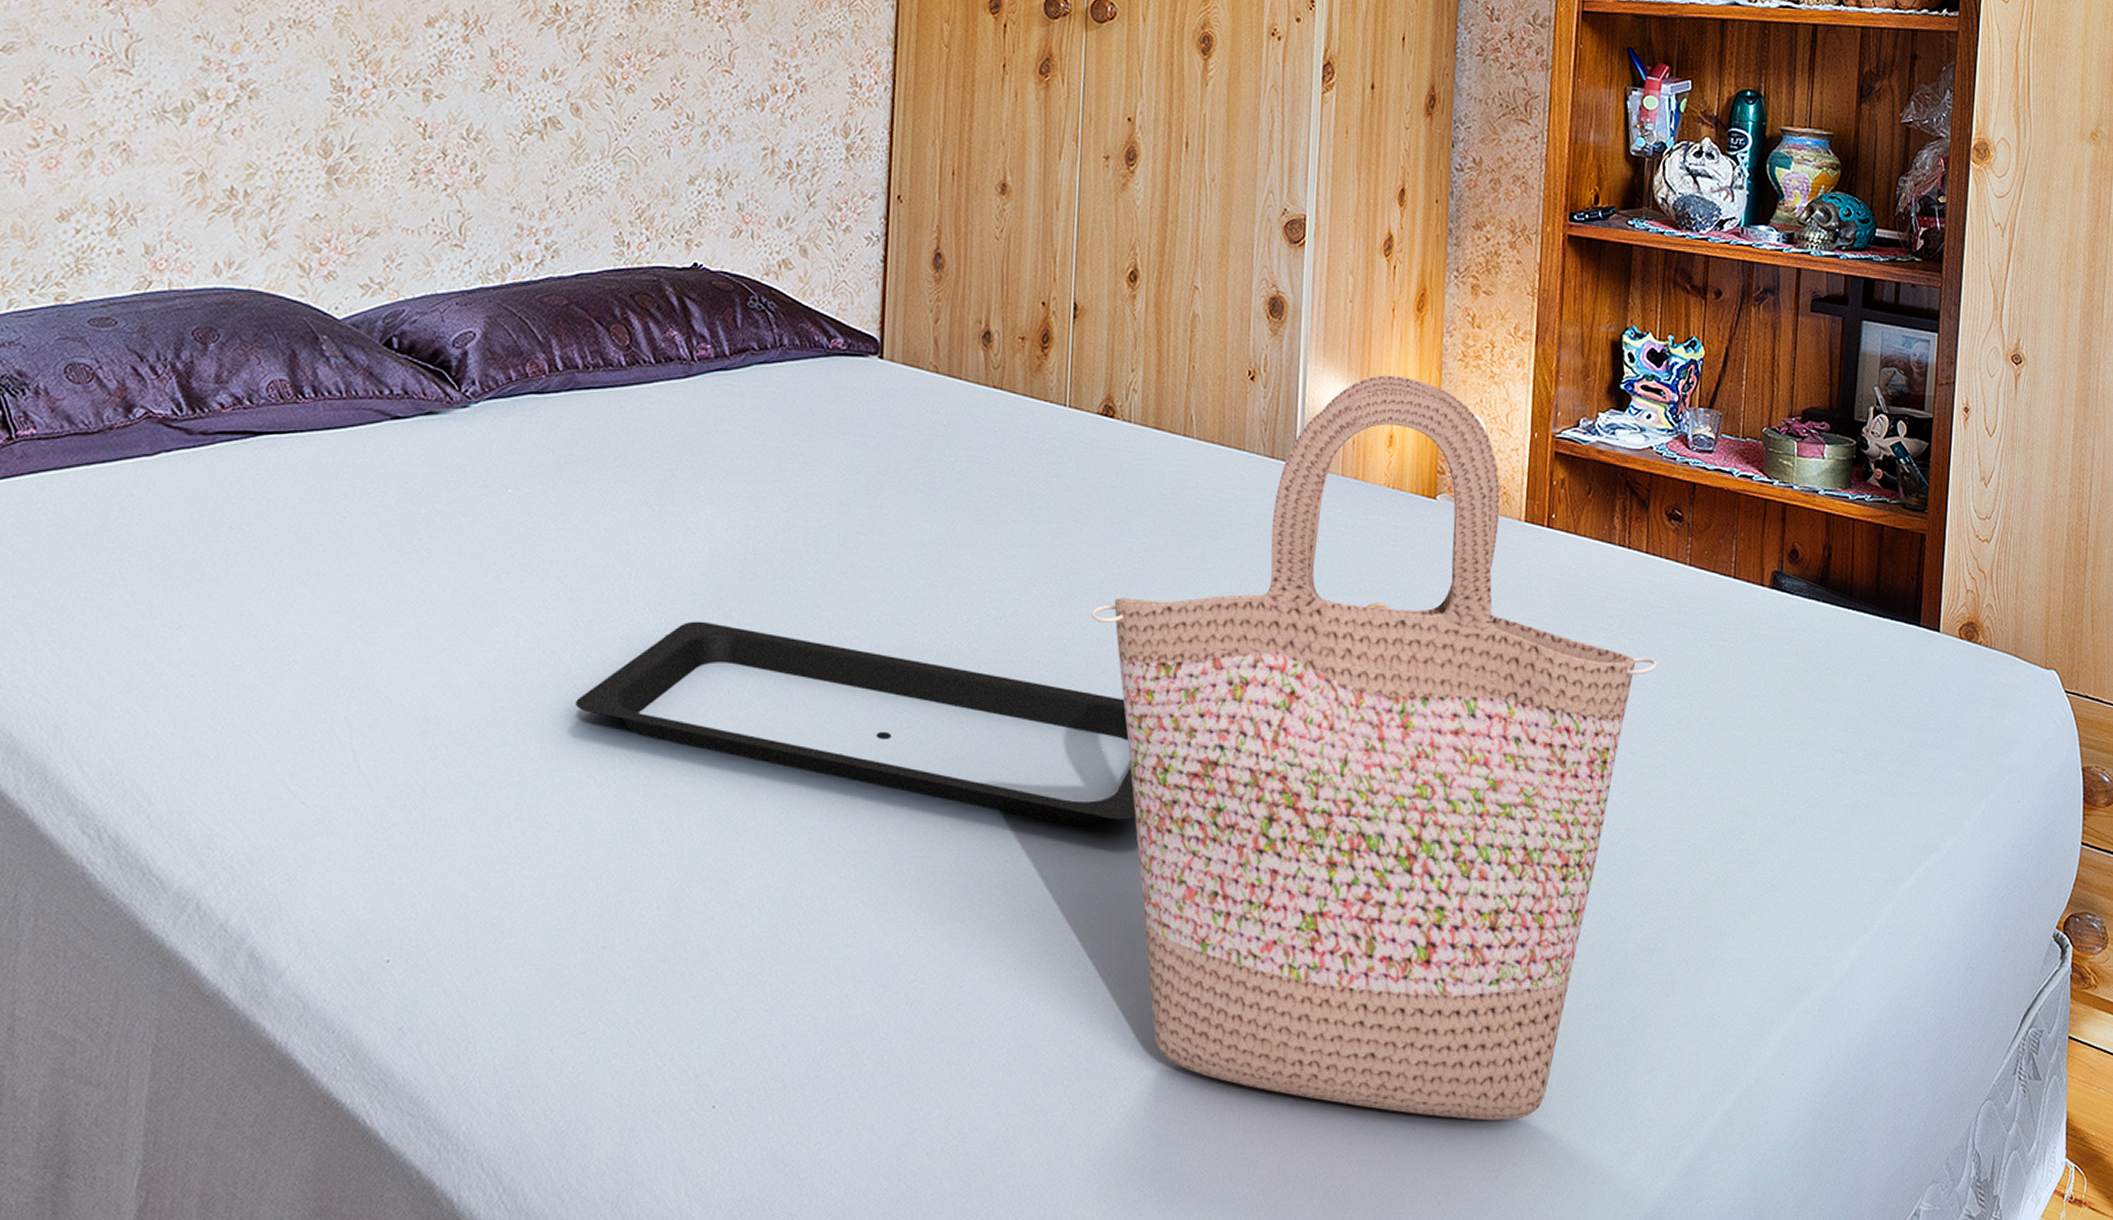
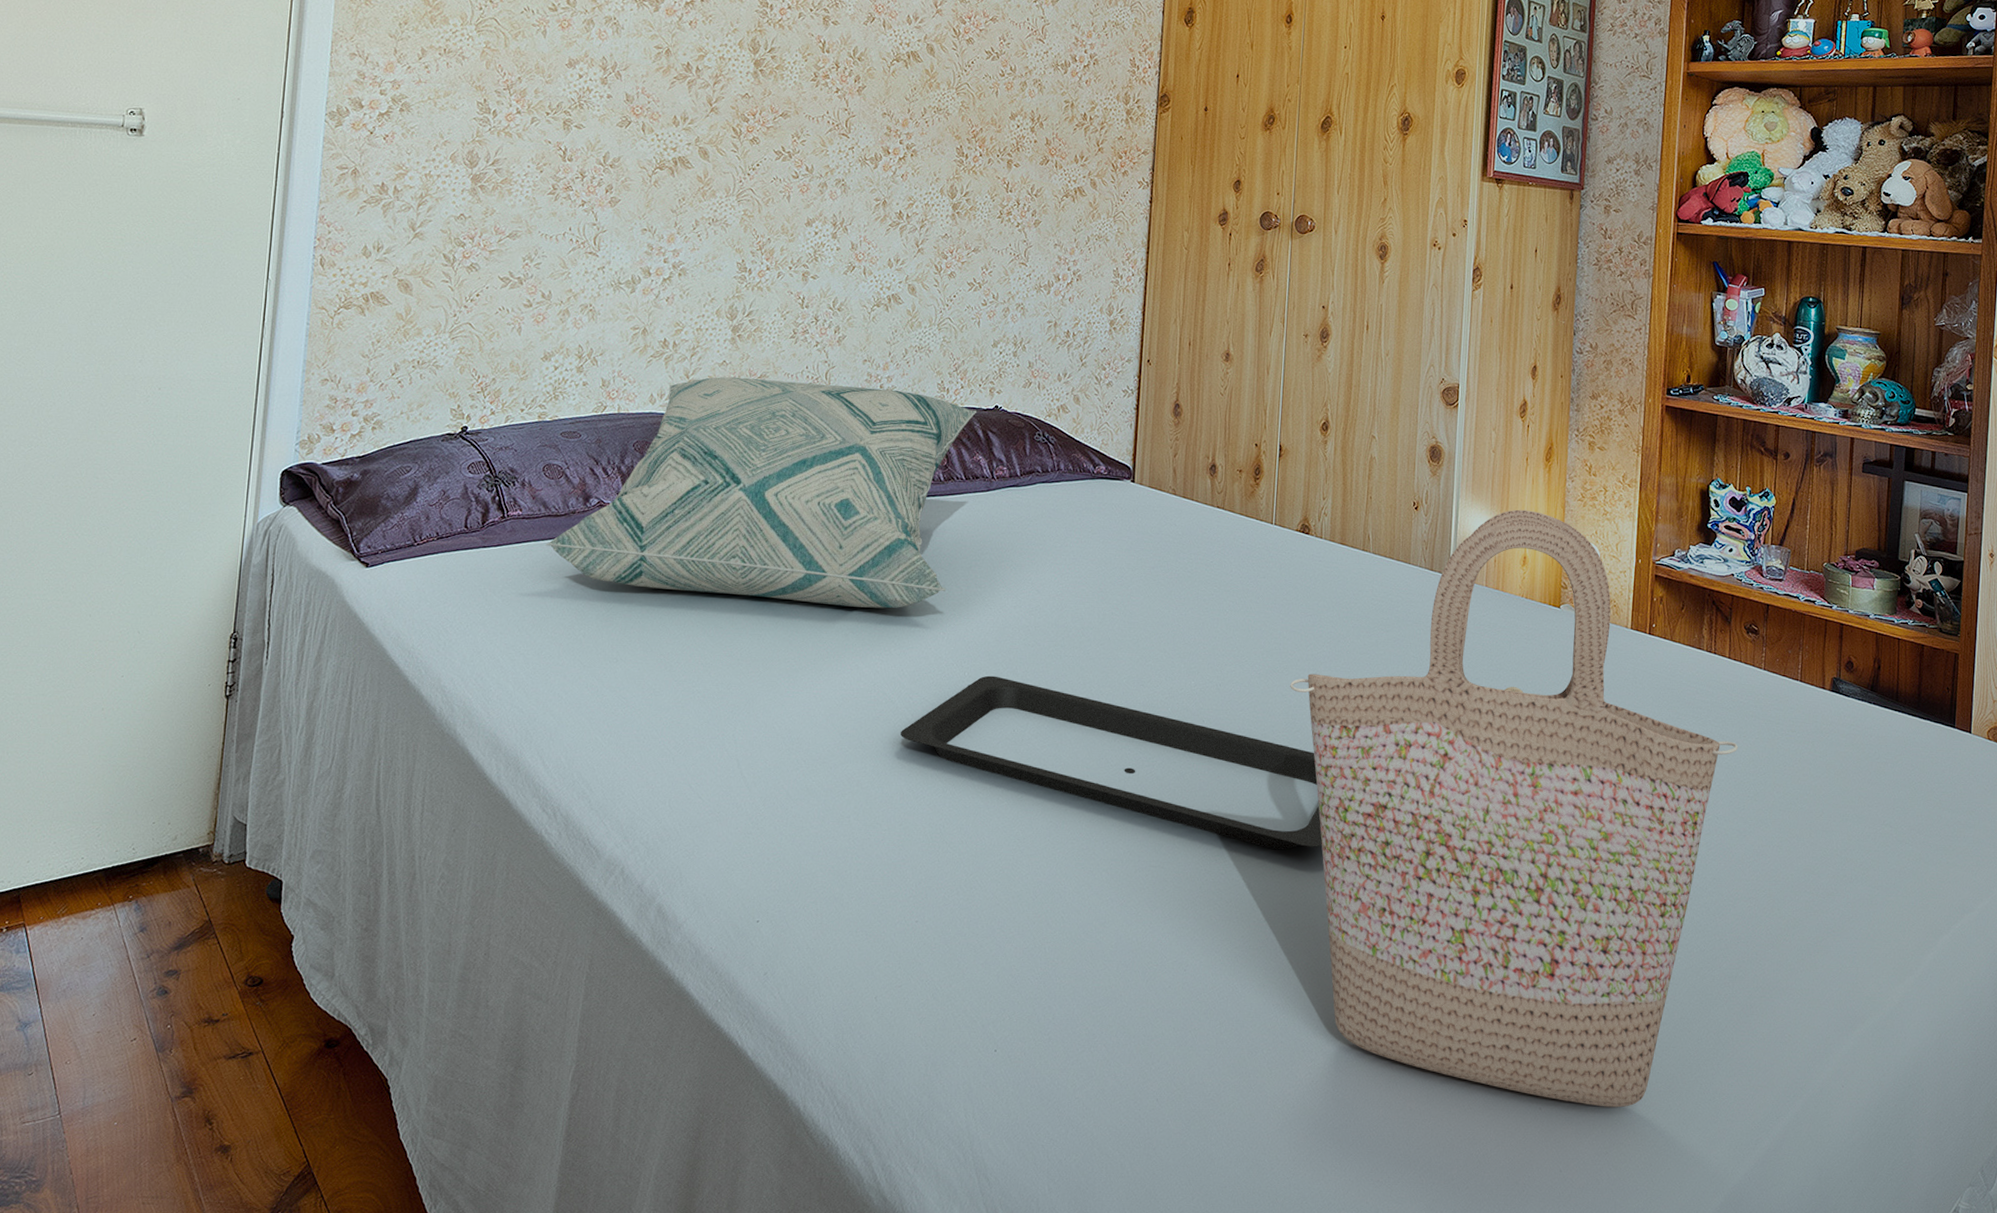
decorative pillow: none [72,235,670,539] -> present [545,376,978,609]

